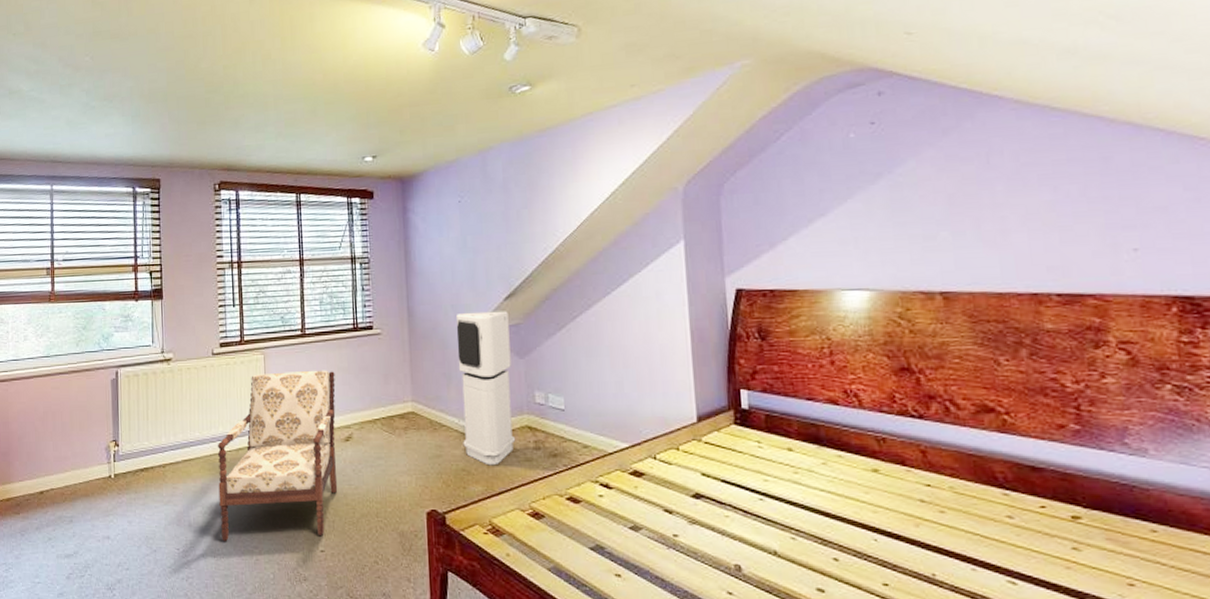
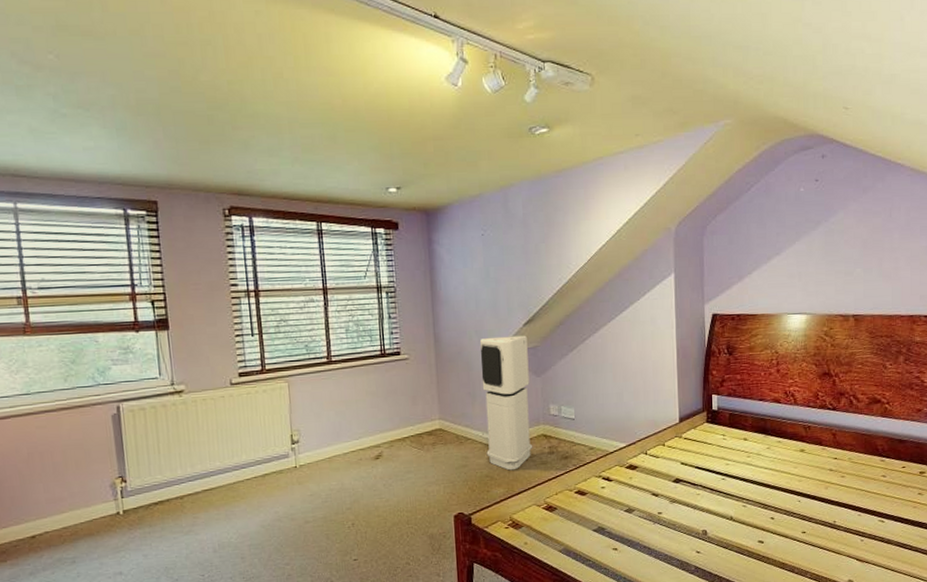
armchair: present [218,370,338,542] -> none [242,394,369,563]

